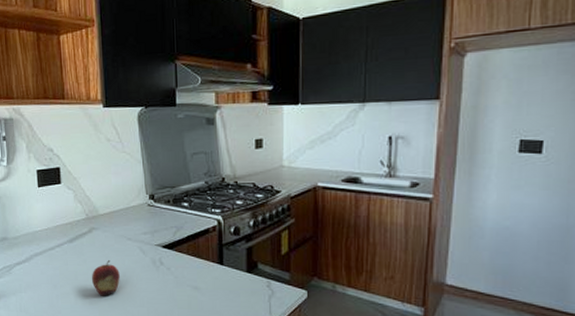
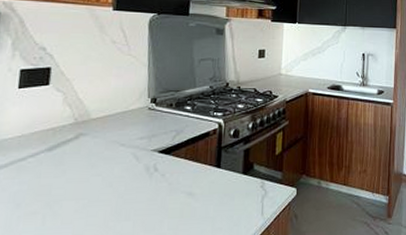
fruit: present [91,260,120,296] -> none [68,169,106,212]

